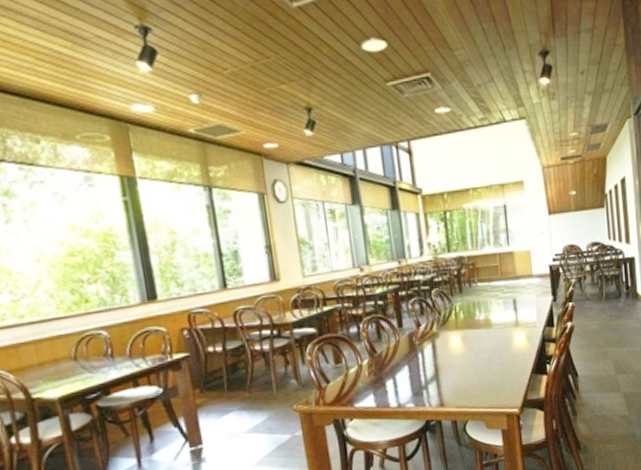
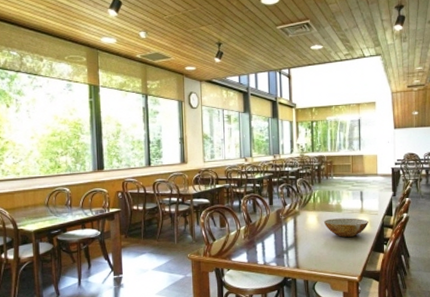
bowl: none [470,334,526,360] -> present [323,218,368,237]

